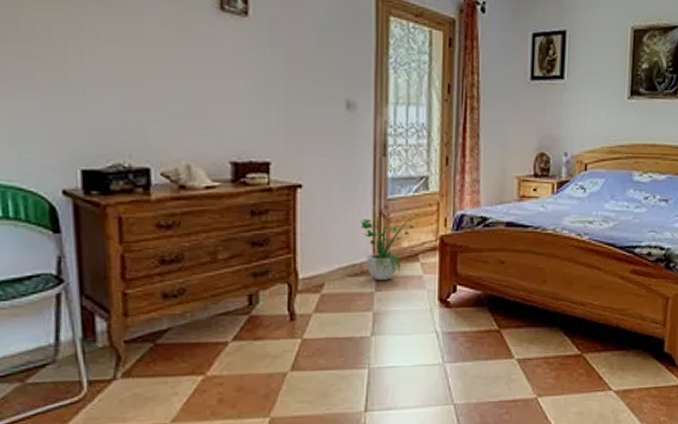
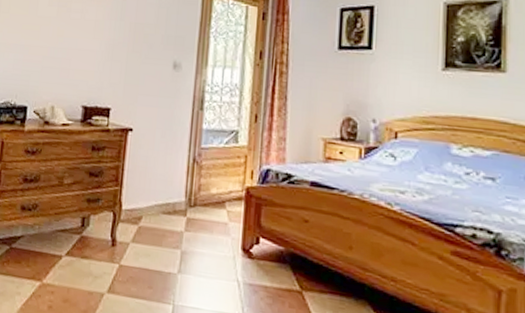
potted plant: present [361,211,414,281] -> none [177,158,223,223]

